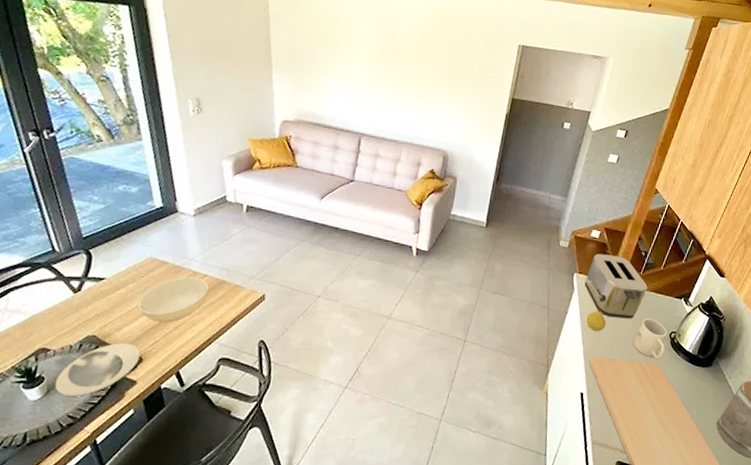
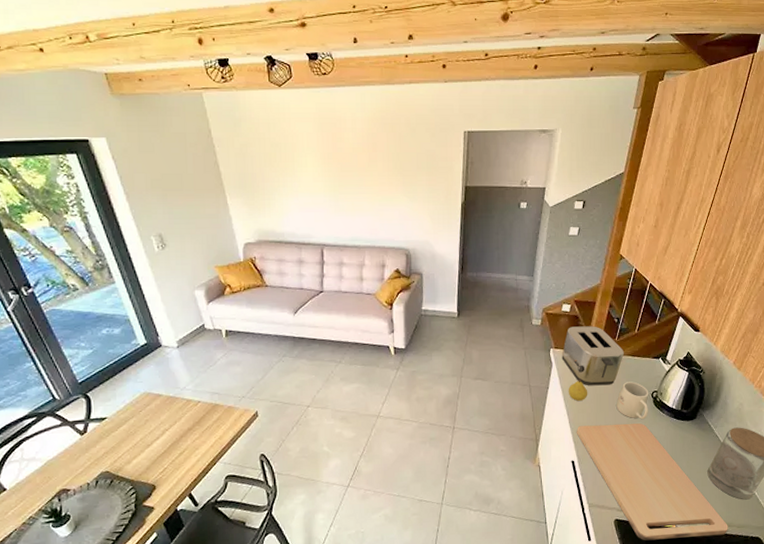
plate: present [54,343,141,396] -> none [80,474,153,529]
bowl: present [137,276,209,323] -> none [141,404,204,451]

